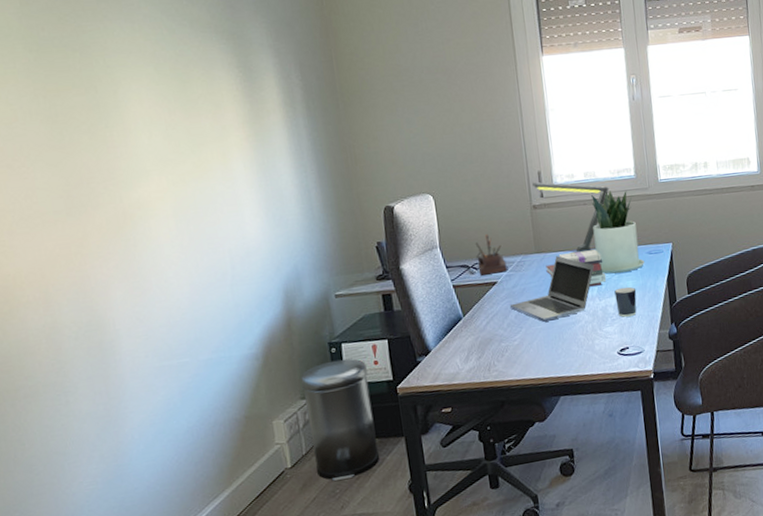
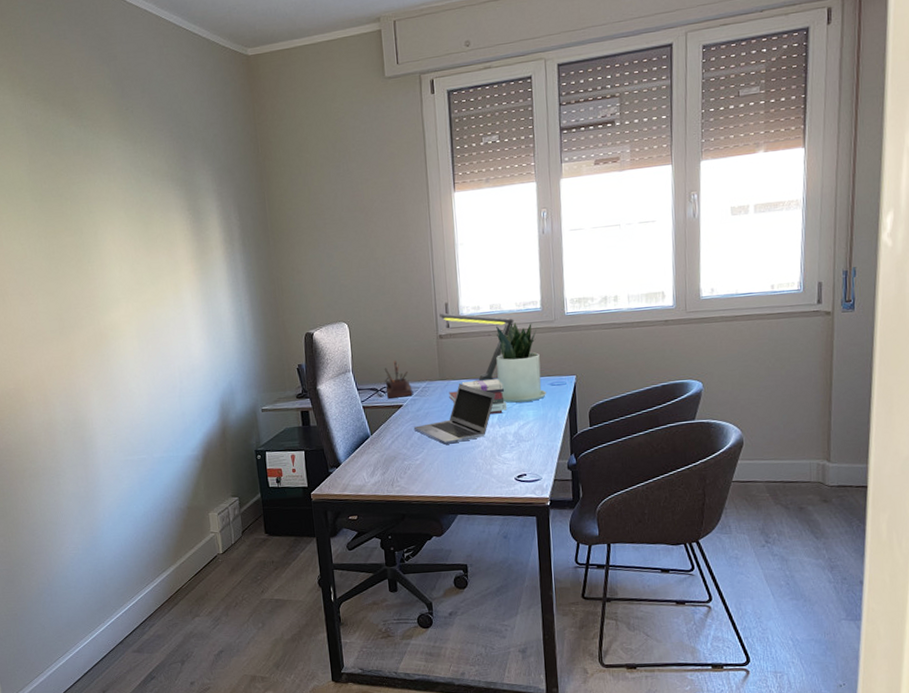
pedal bin: present [300,359,379,482] -> none [232,465,294,570]
mug: present [614,286,637,318] -> none [515,416,537,445]

